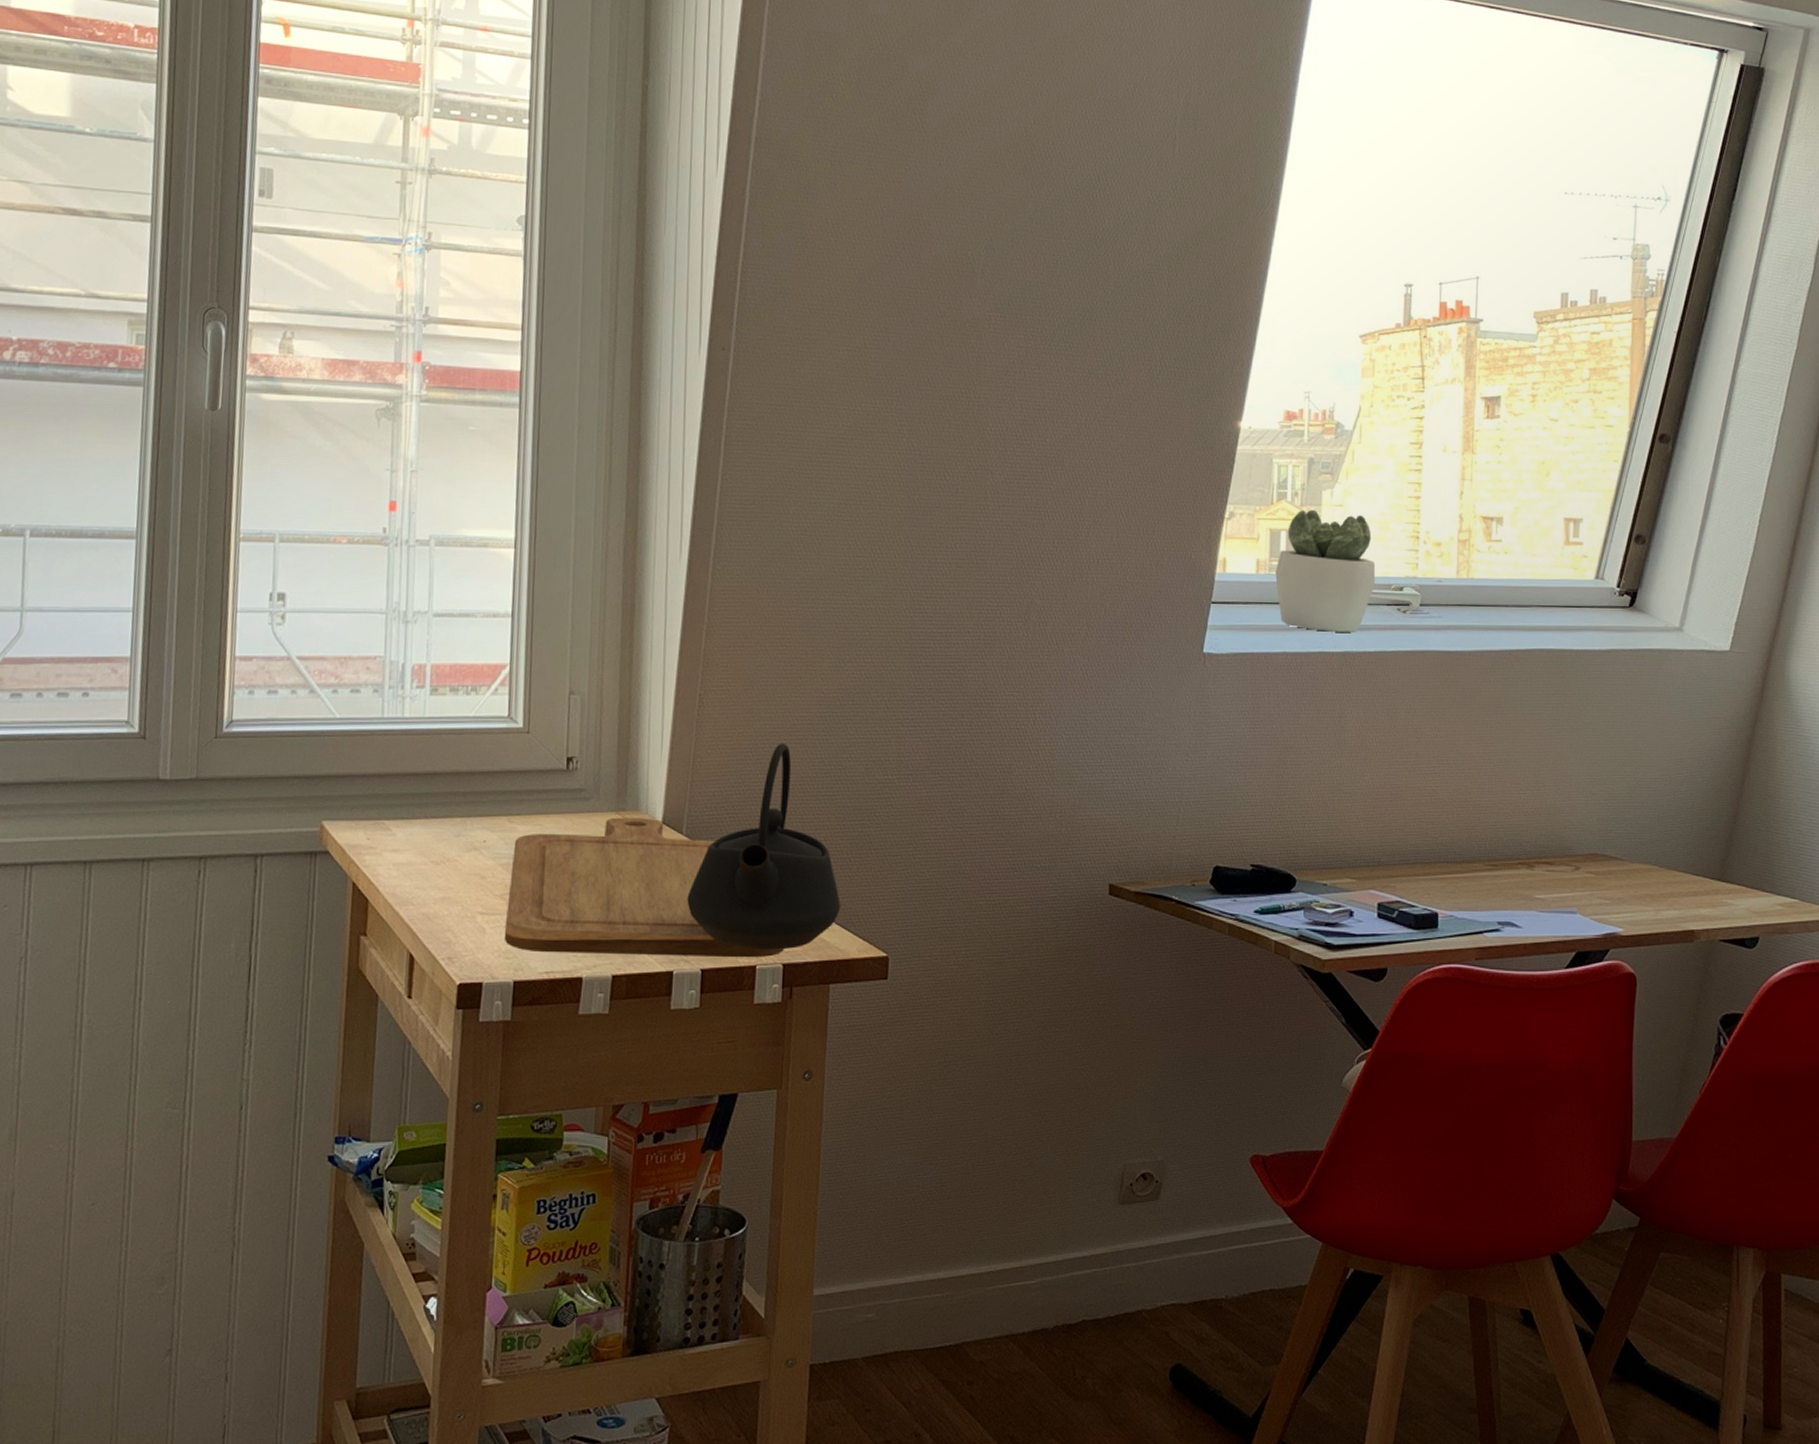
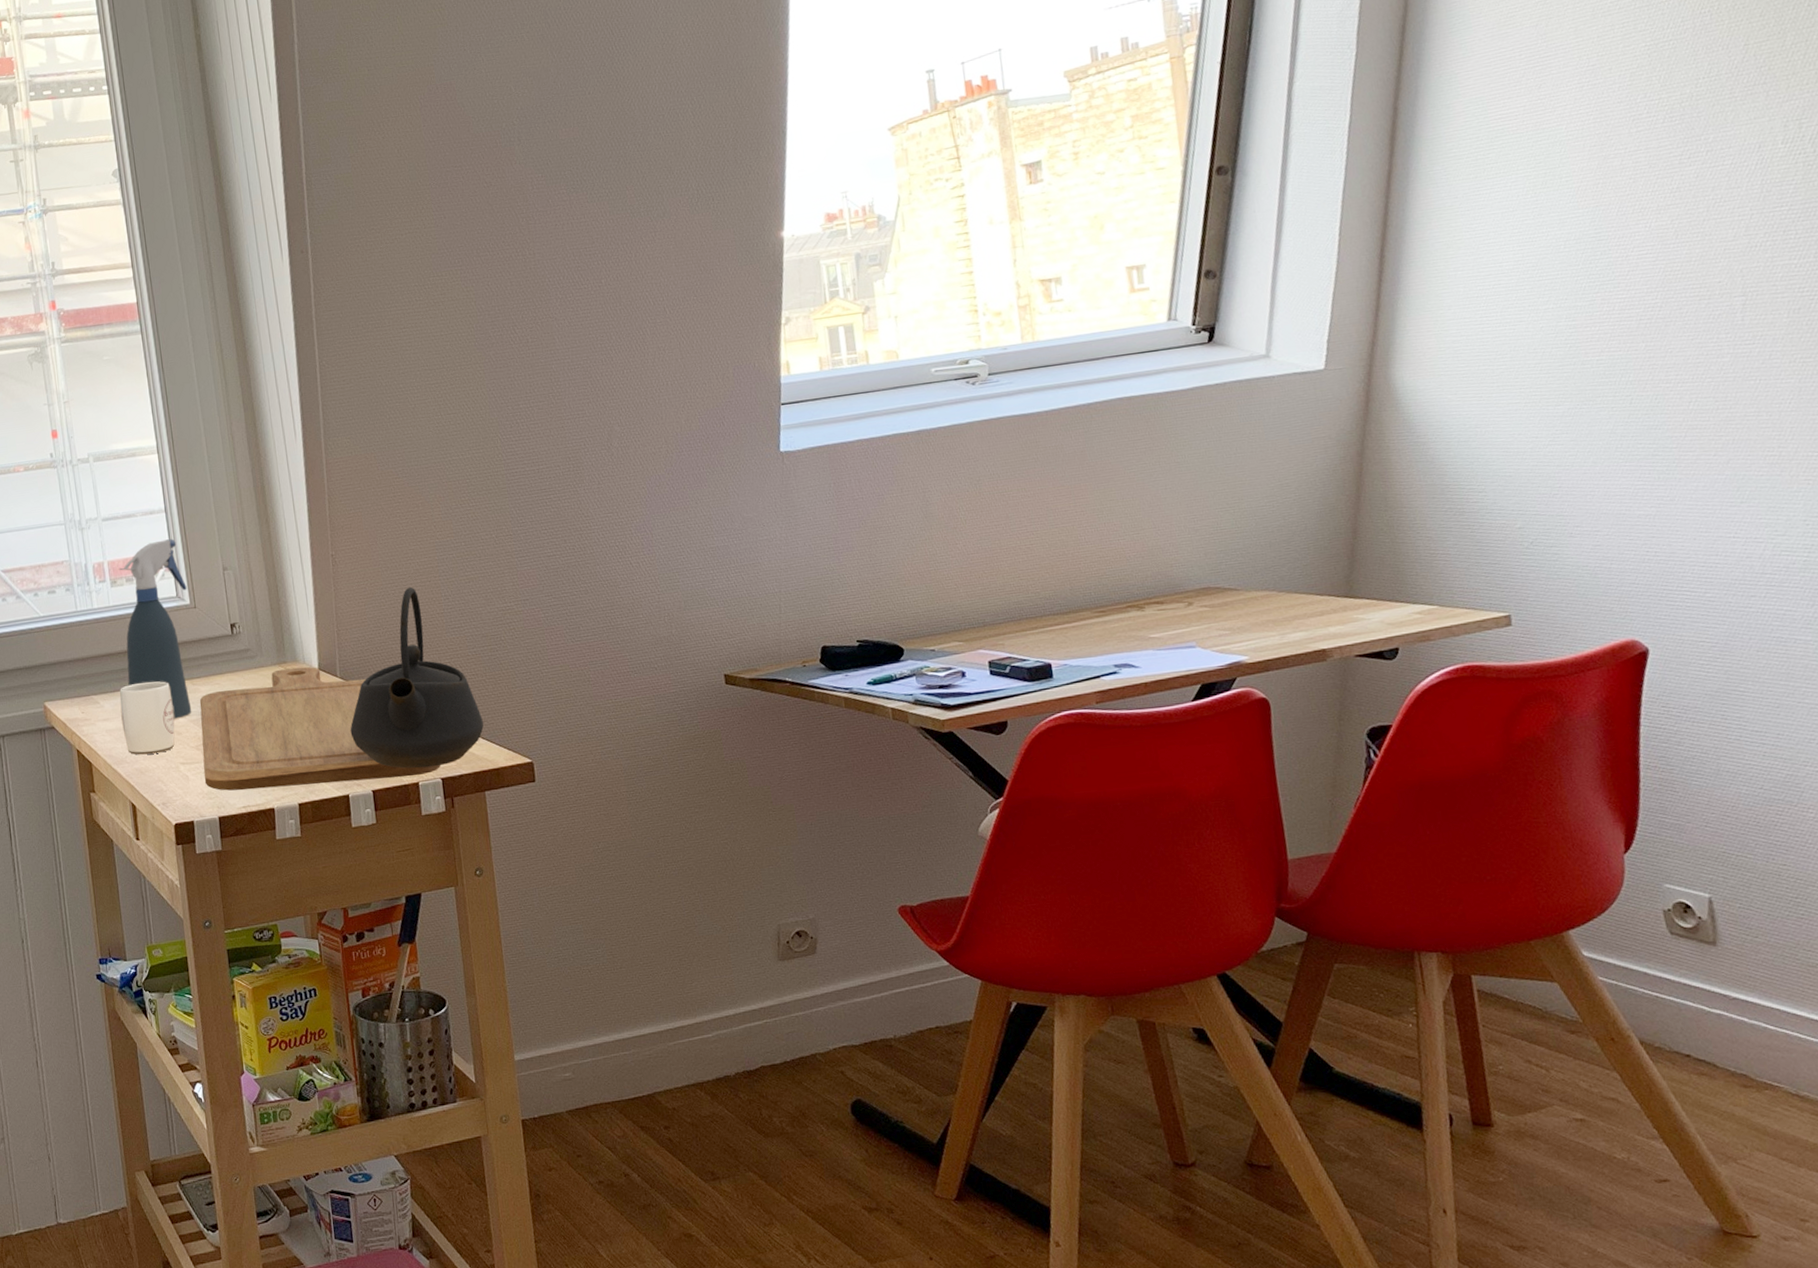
mug: none [414,811,482,898] -> present [119,681,175,755]
spray bottle: none [431,649,523,860] -> present [118,539,192,719]
succulent plant: present [1275,509,1376,632] -> none [838,298,941,415]

